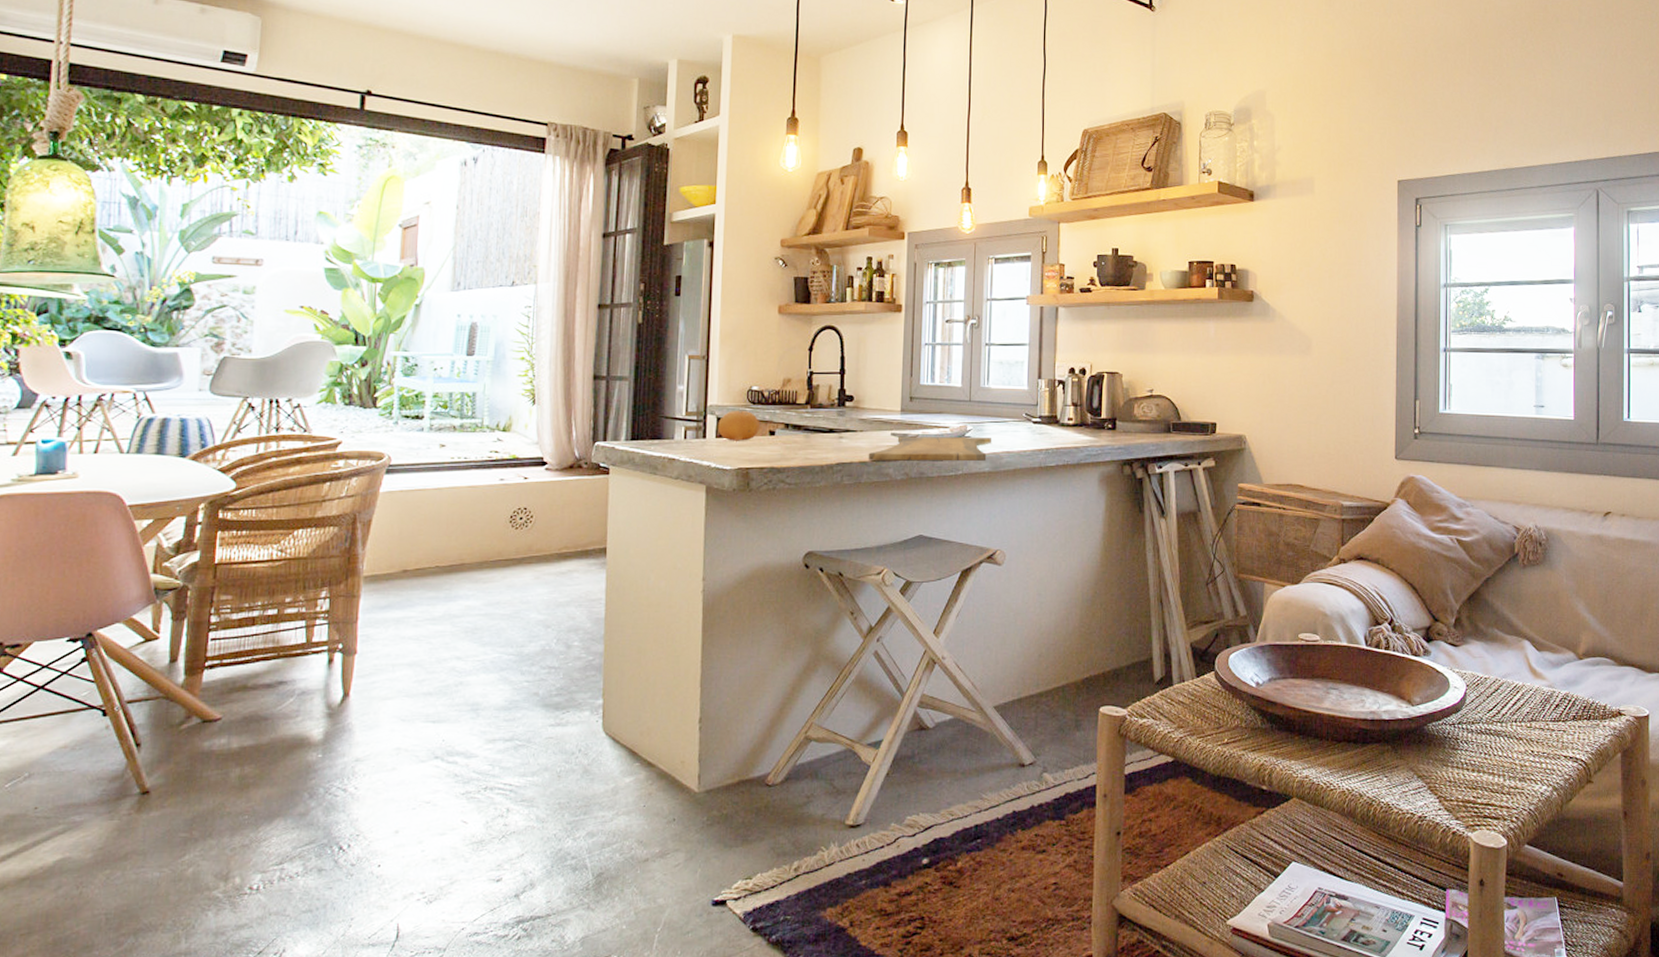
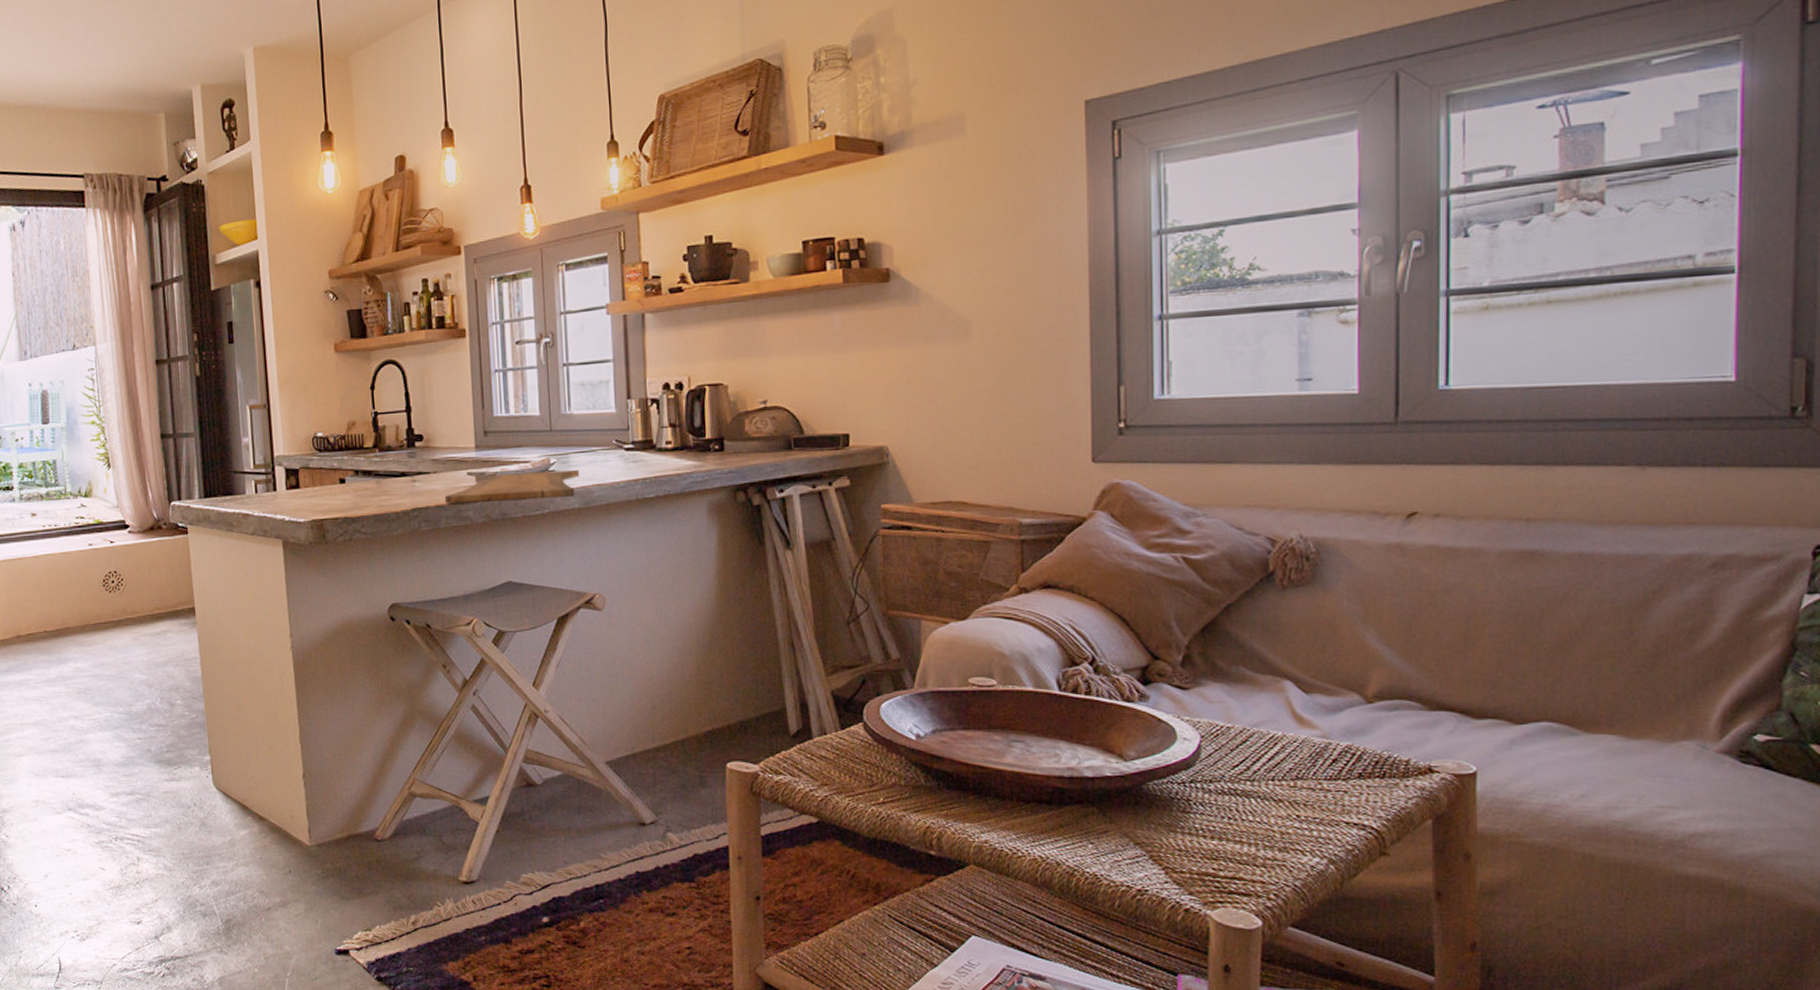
fruit: present [717,410,761,441] -> none [286,459,330,492]

